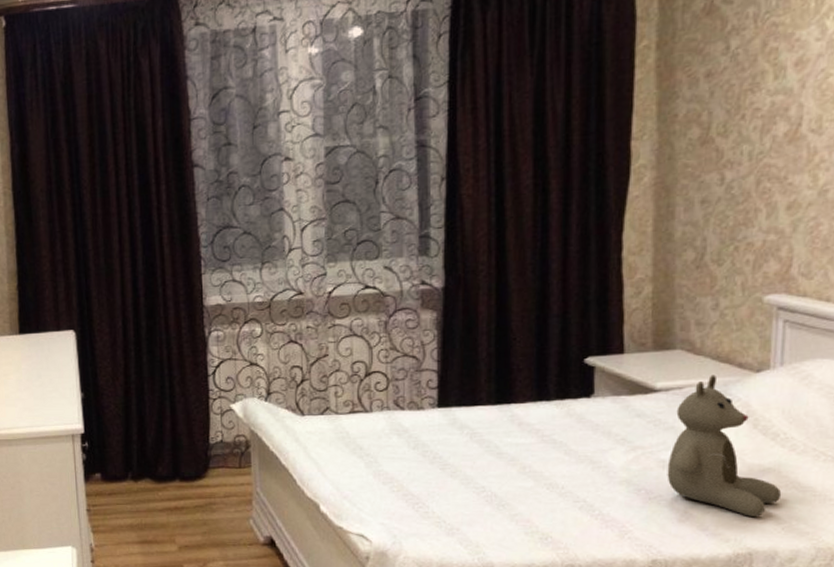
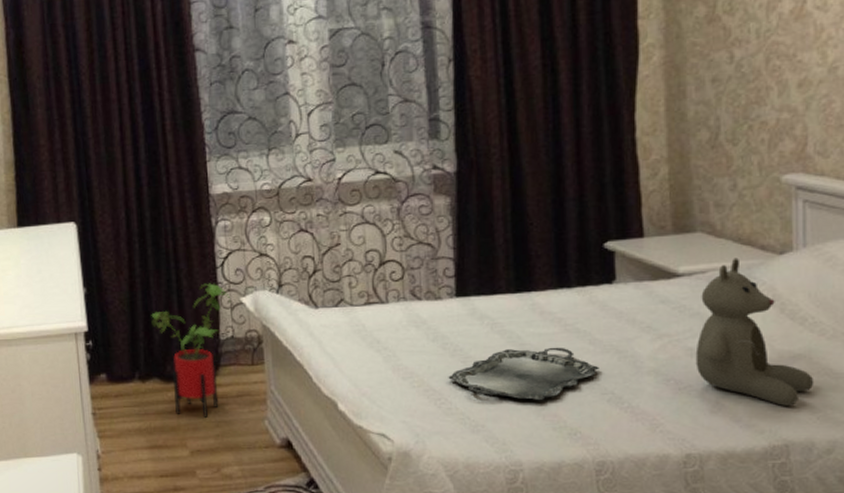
house plant: none [144,390,220,516] -> present [151,283,230,418]
serving tray: none [427,456,573,507] -> present [448,347,599,401]

